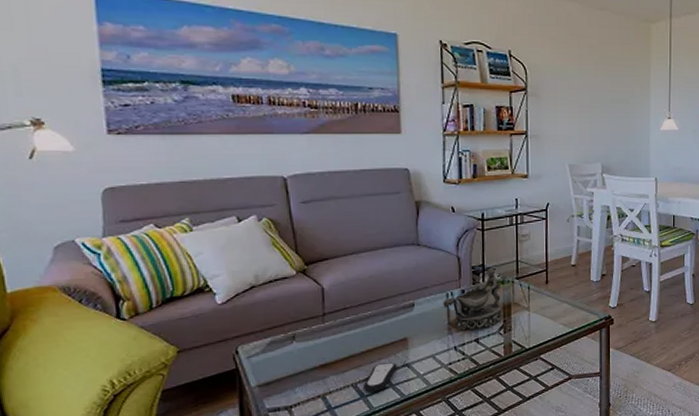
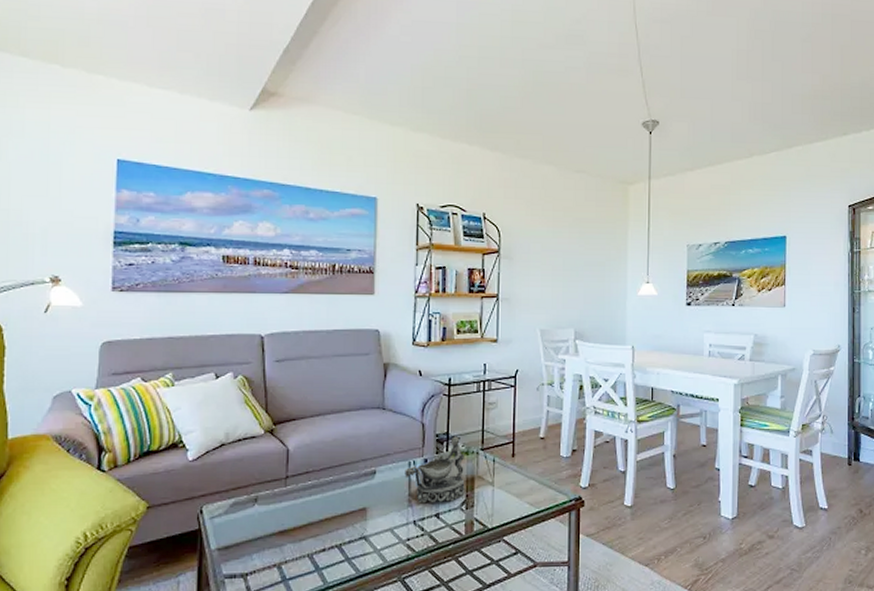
remote control: present [363,362,398,392] -> none [319,533,355,564]

